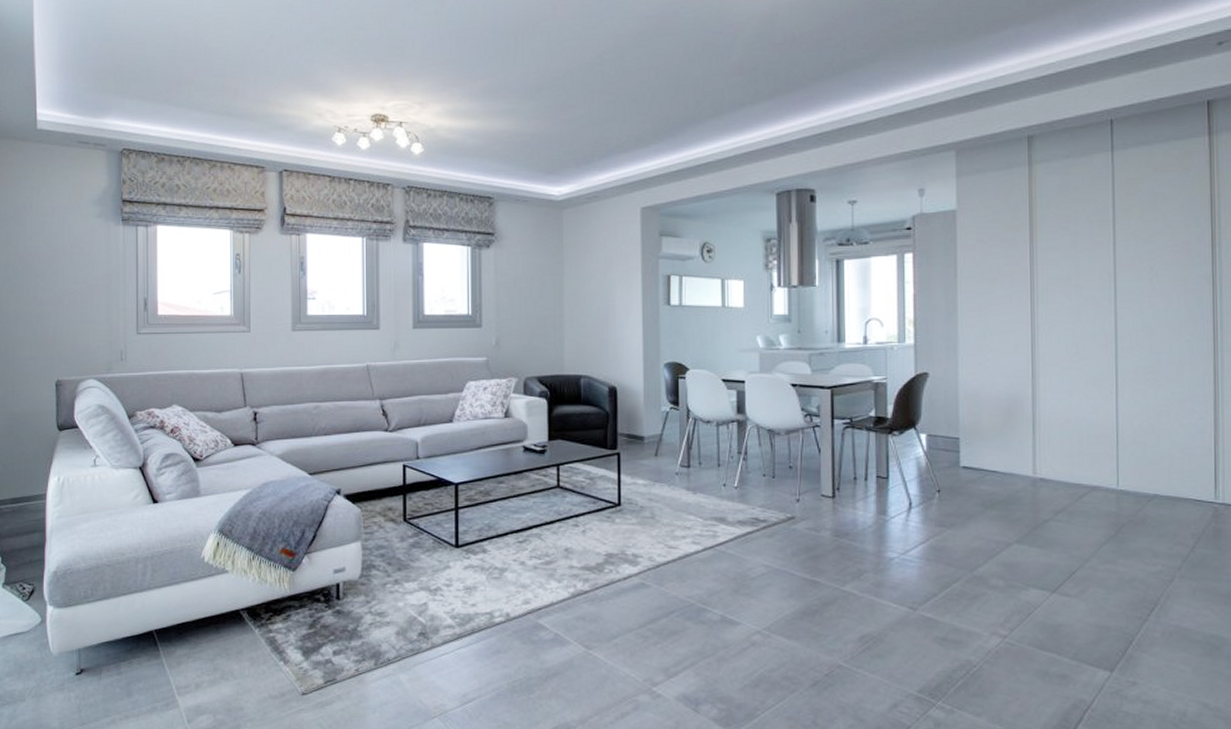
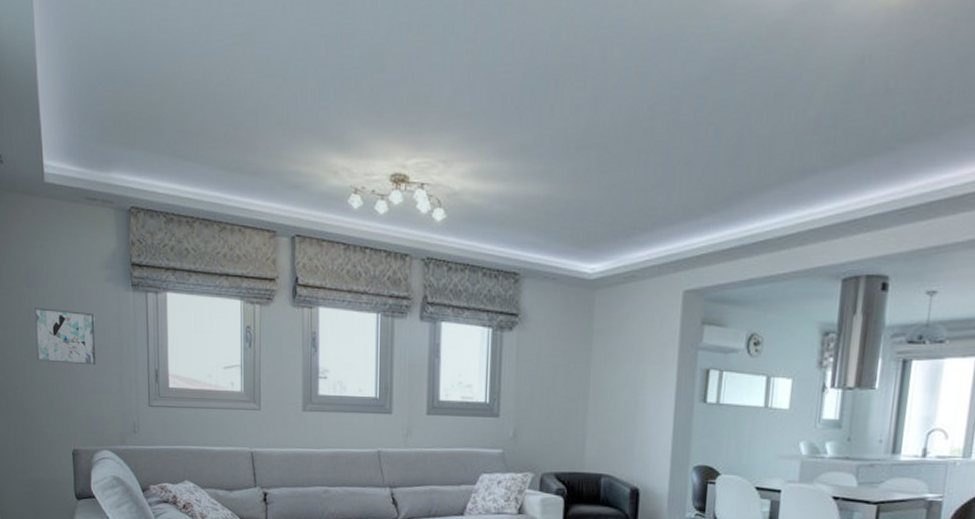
wall art: none [22,244,84,297] -> present [35,308,96,366]

